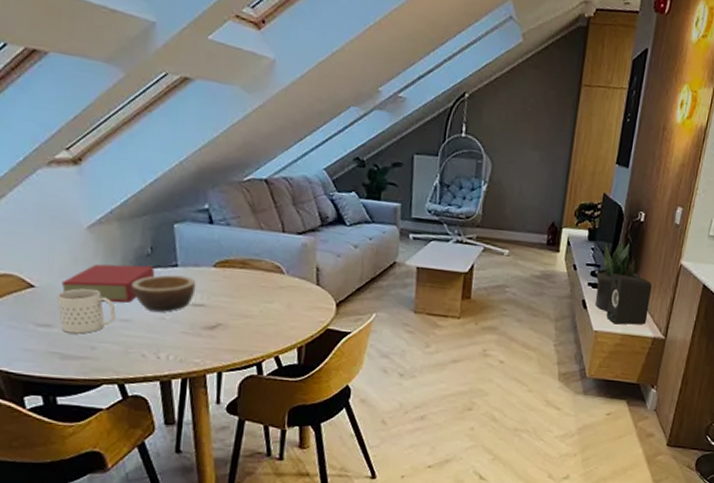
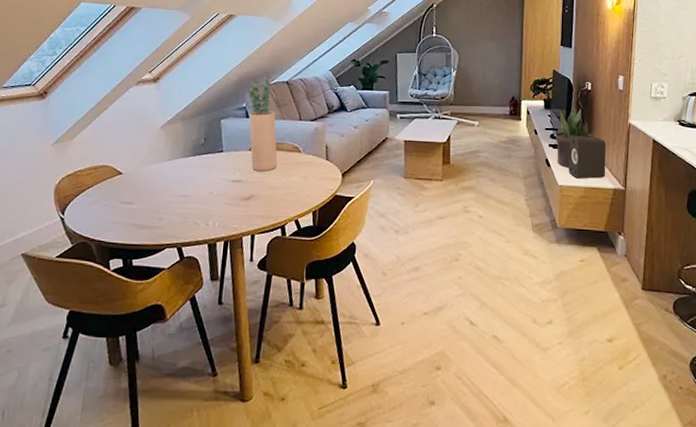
mug: present [56,288,116,334] -> none [136,172,178,208]
book: present [62,263,156,303] -> none [141,152,207,182]
bowl: present [131,274,196,312] -> none [189,158,236,188]
vase: none [212,164,253,295] -> present [248,72,278,171]

